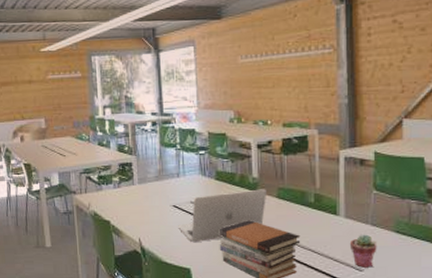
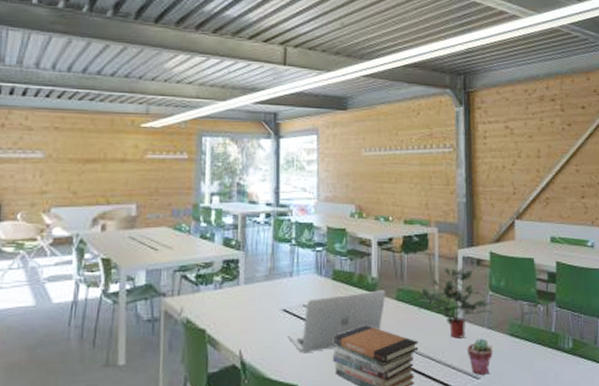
potted plant: none [295,168,379,234] -> present [414,268,495,339]

